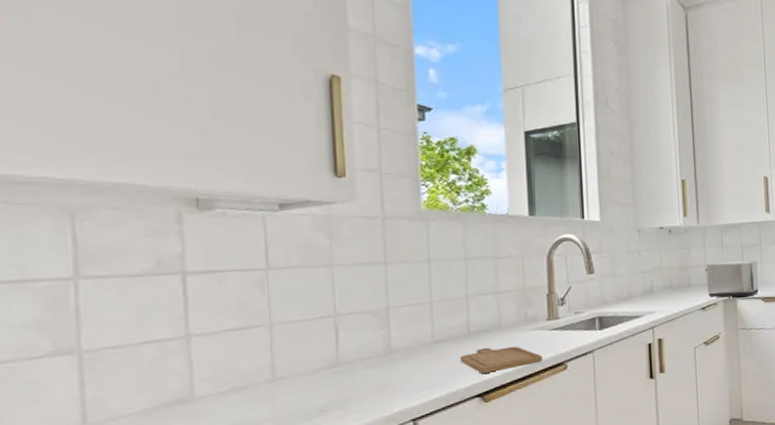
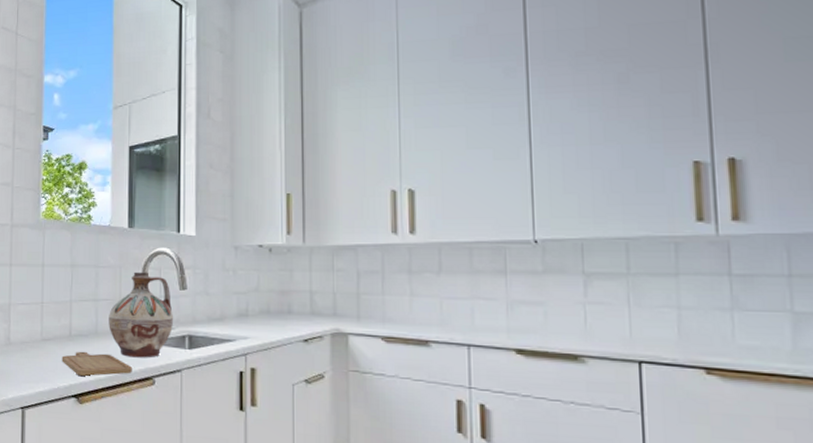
ceramic jug: none [513,259,583,347] -> present [109,272,174,358]
toaster: present [705,260,759,298] -> none [309,288,379,334]

